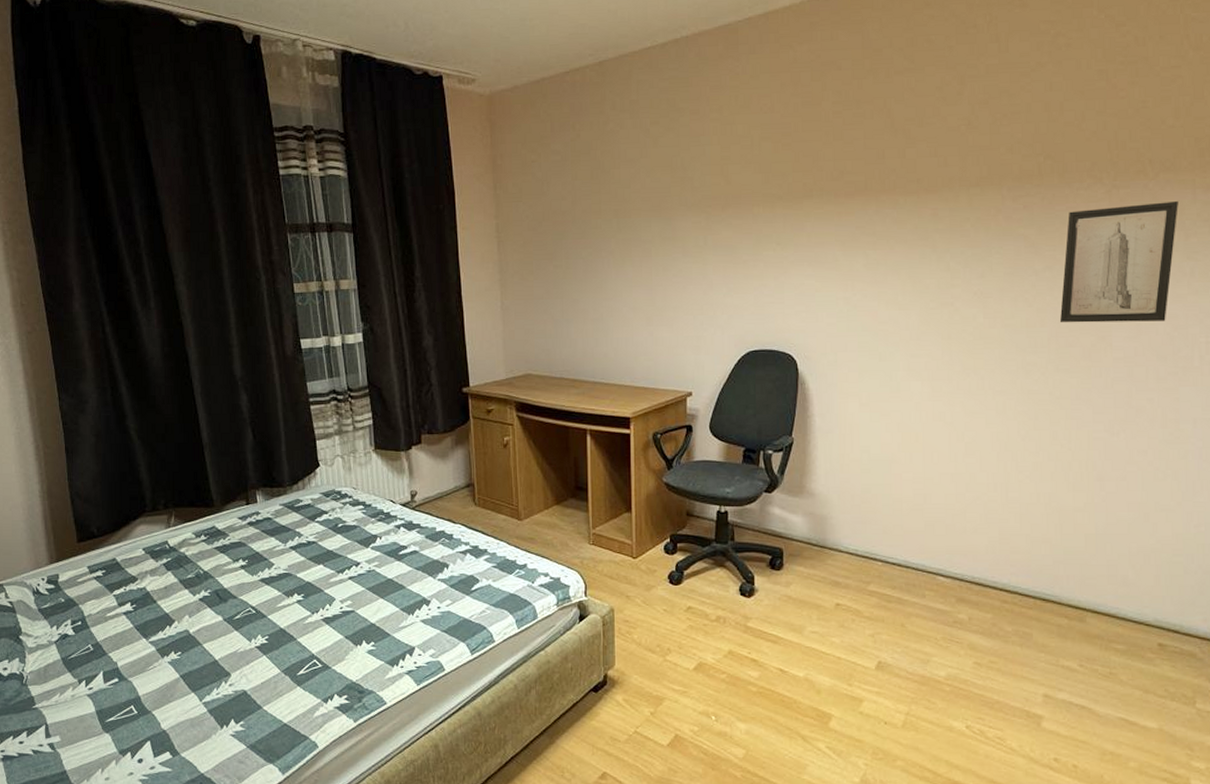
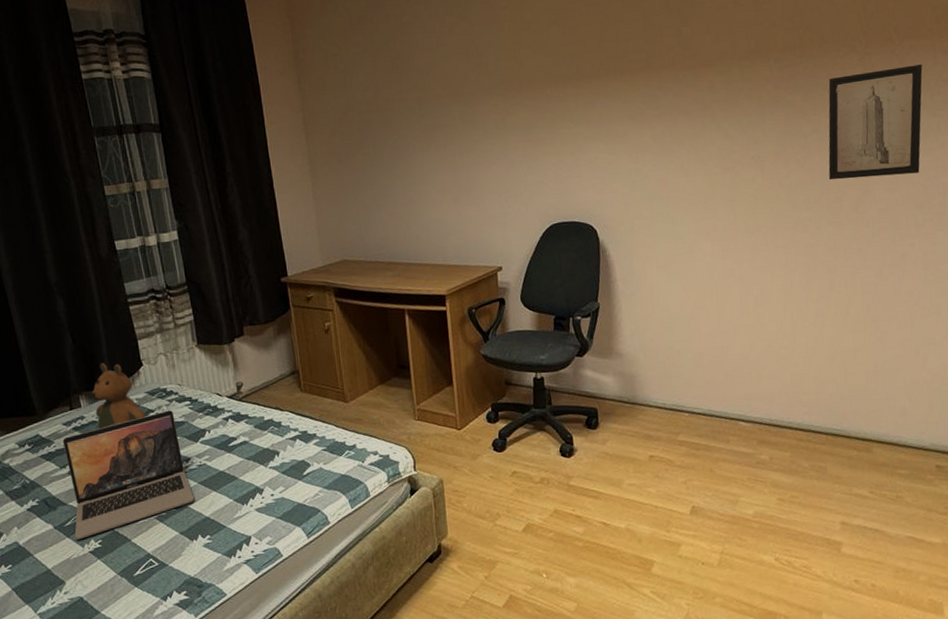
laptop: none [237,513,361,634] -> present [62,410,194,540]
teddy bear: none [268,460,319,527] -> present [91,363,146,430]

